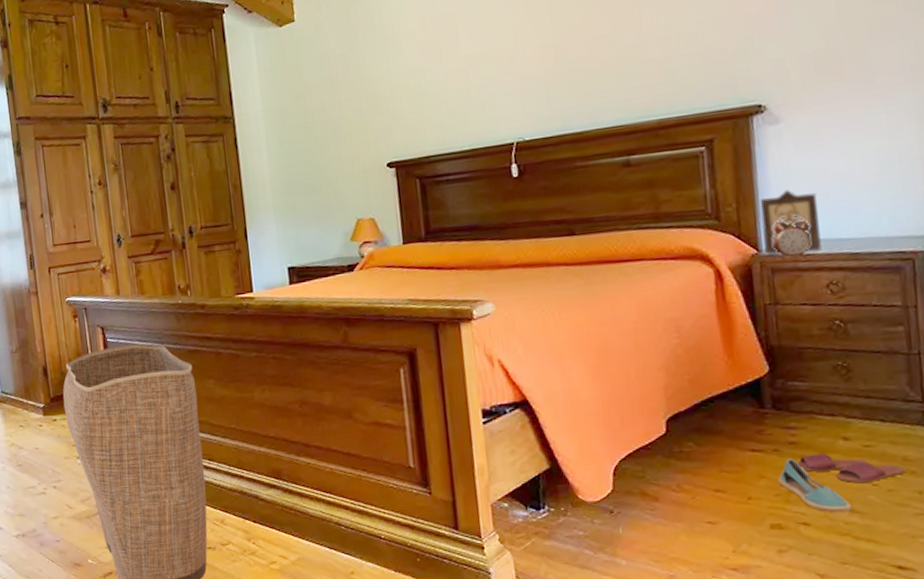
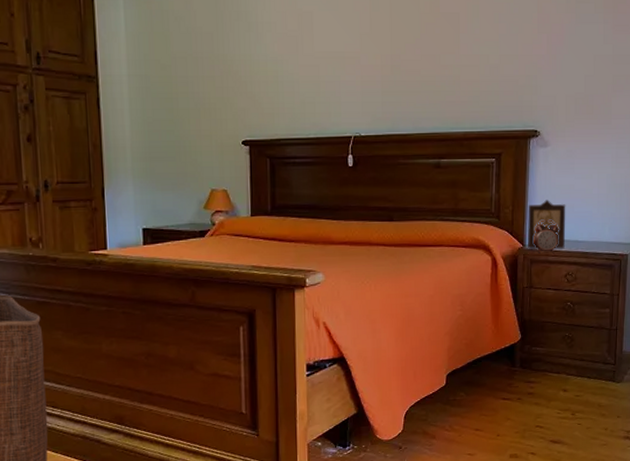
shoe: present [778,458,853,513] -> none [519,405,564,445]
slippers: present [797,454,907,483] -> none [532,401,600,423]

